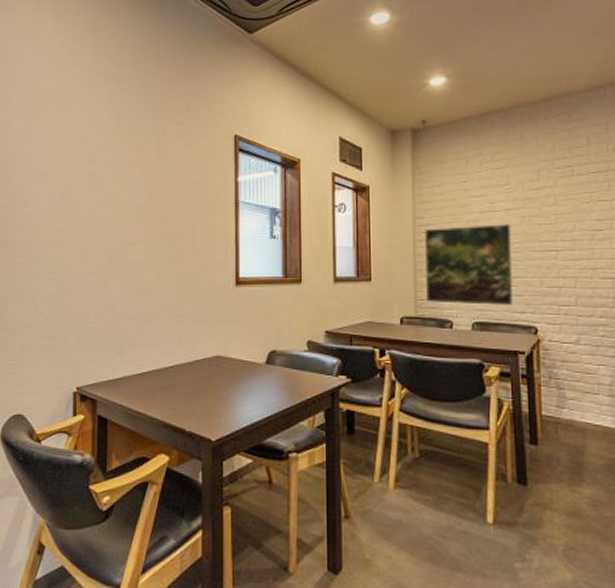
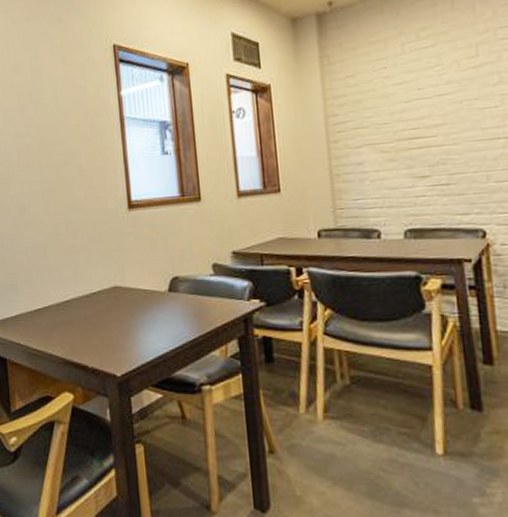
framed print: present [424,223,513,306] -> none [339,111,453,212]

